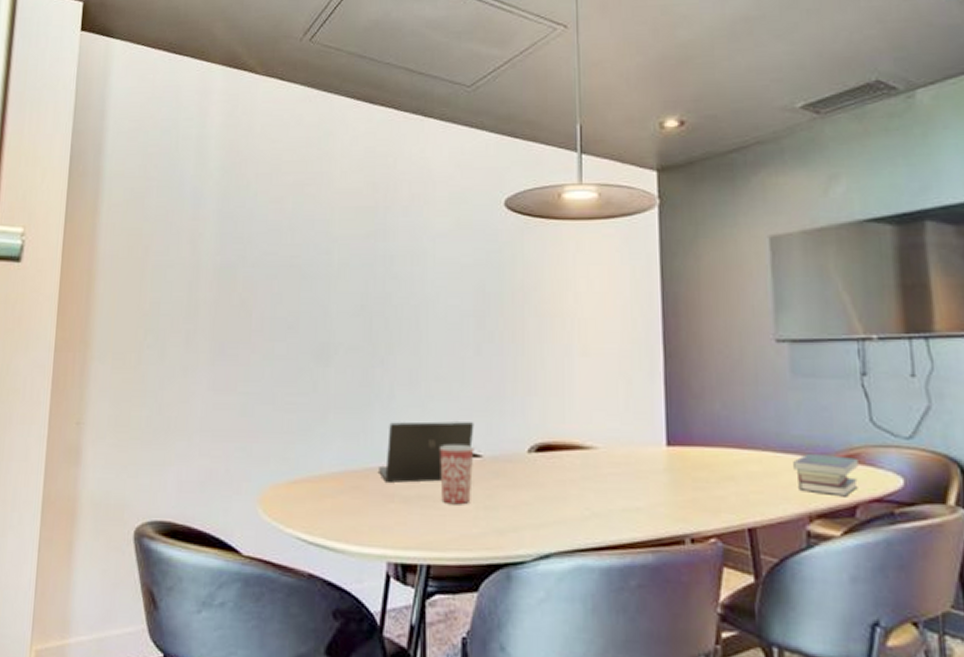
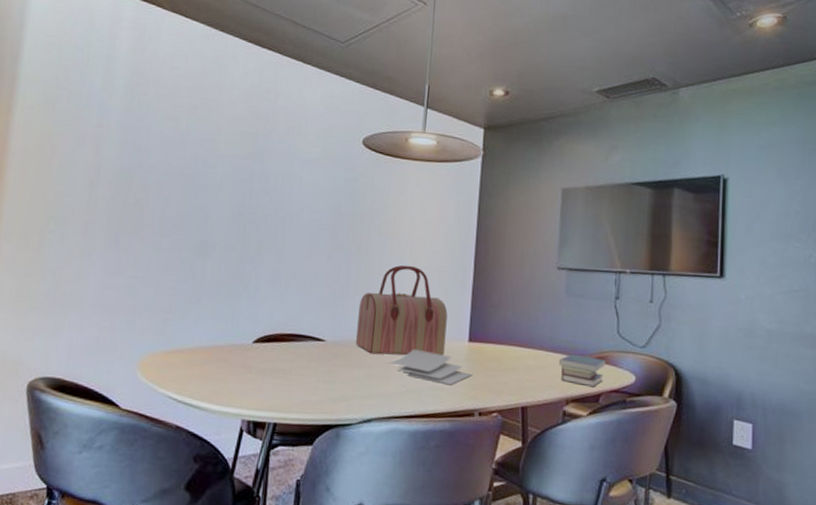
laptop: present [379,421,474,483] -> none [241,309,322,359]
mug: present [439,445,474,505] -> none [290,330,320,378]
handbag: none [520,352,637,469] -> present [356,265,448,355]
papers: none [565,461,678,505] -> present [388,350,473,386]

